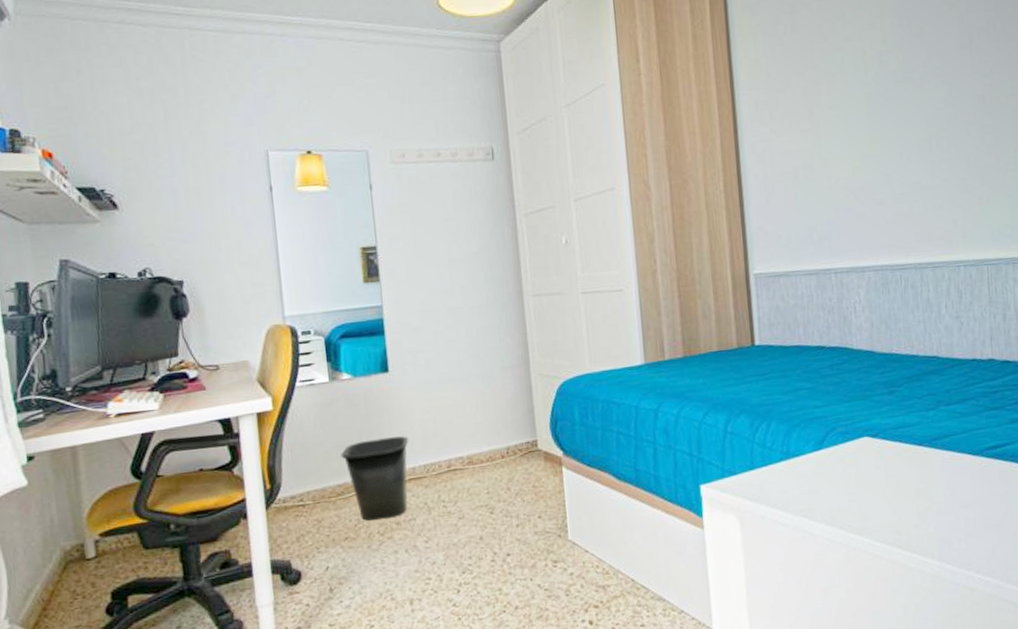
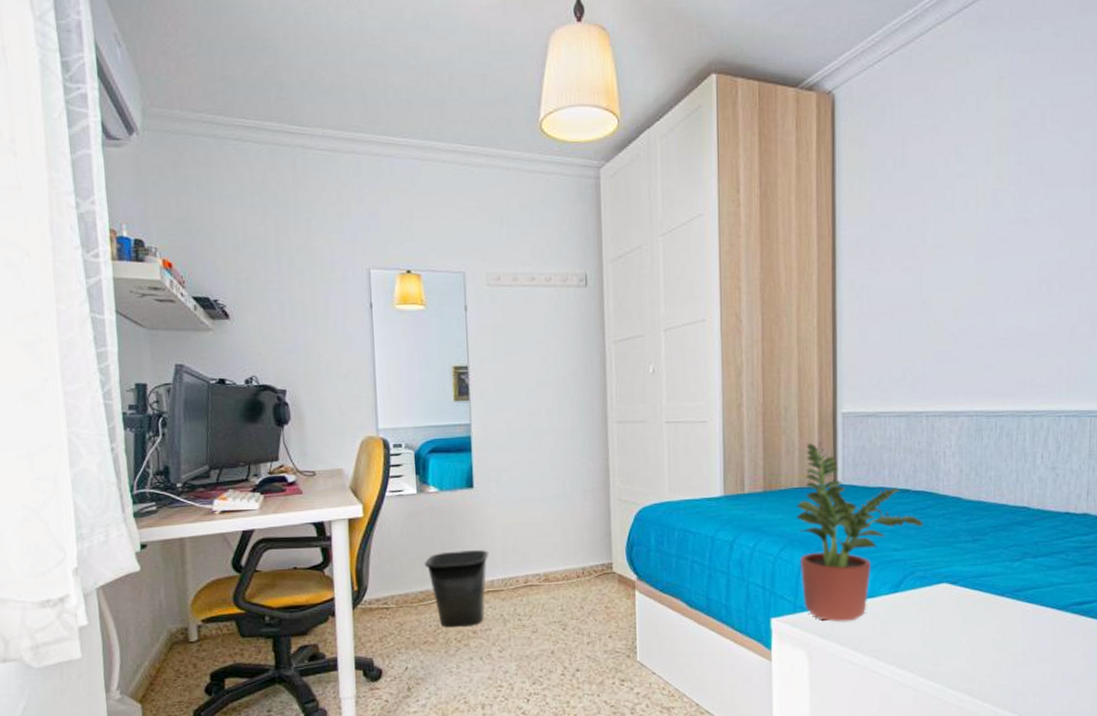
potted plant: none [717,304,842,484] -> present [796,442,924,622]

